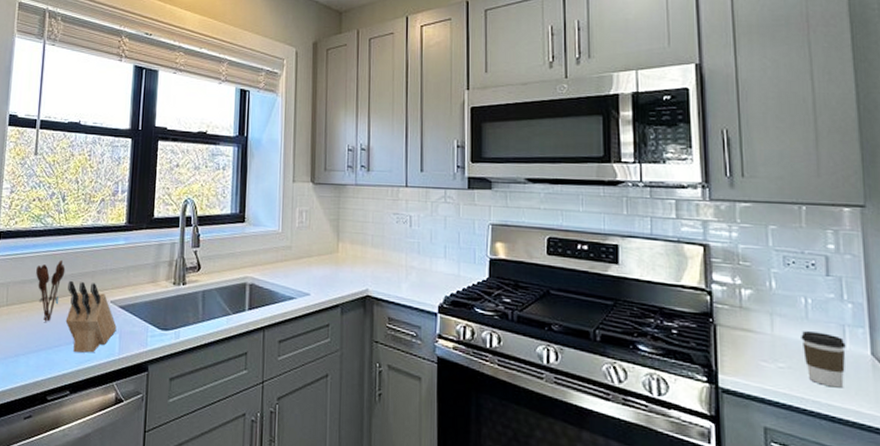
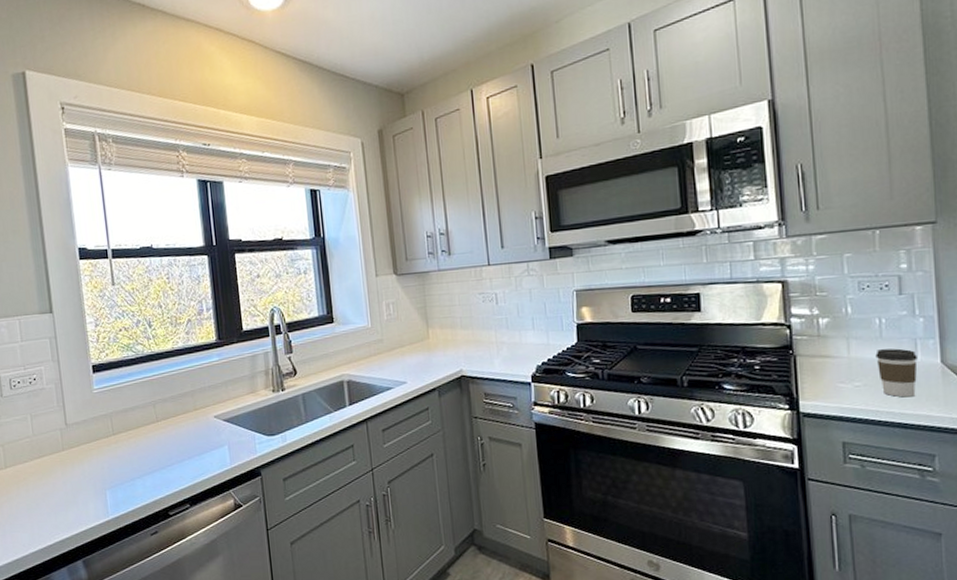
utensil holder: present [36,259,66,323] -> none [136,383,165,446]
knife block: present [65,280,117,353] -> none [169,401,225,468]

